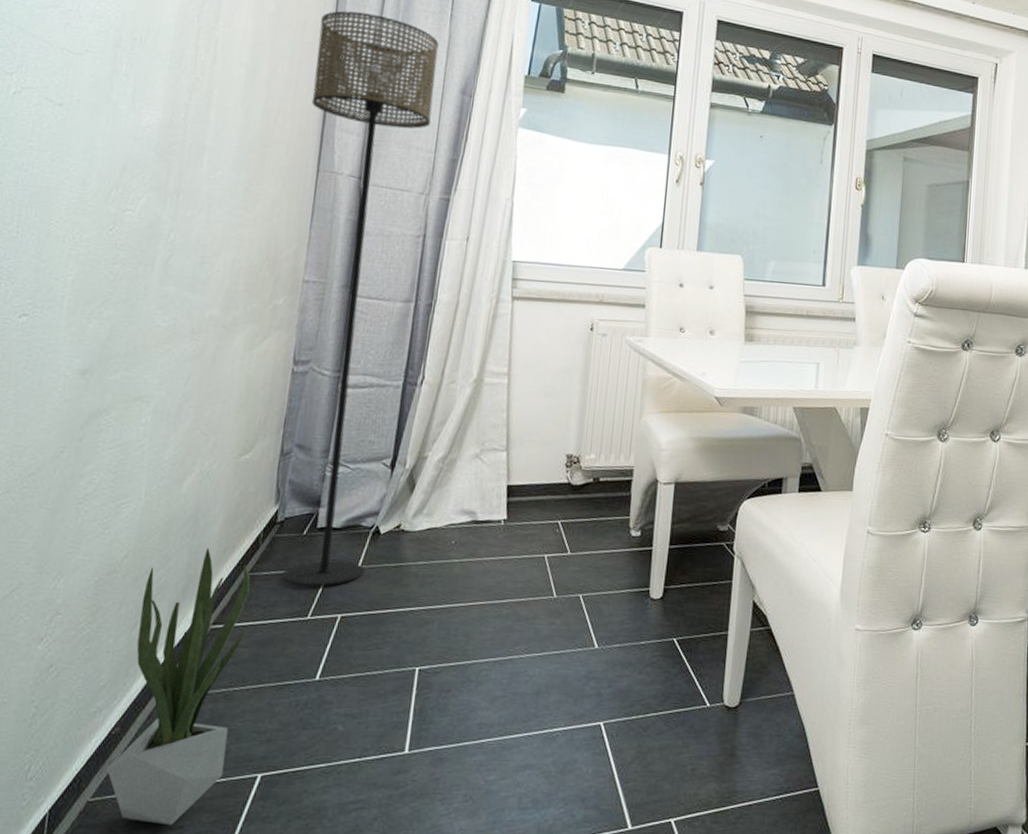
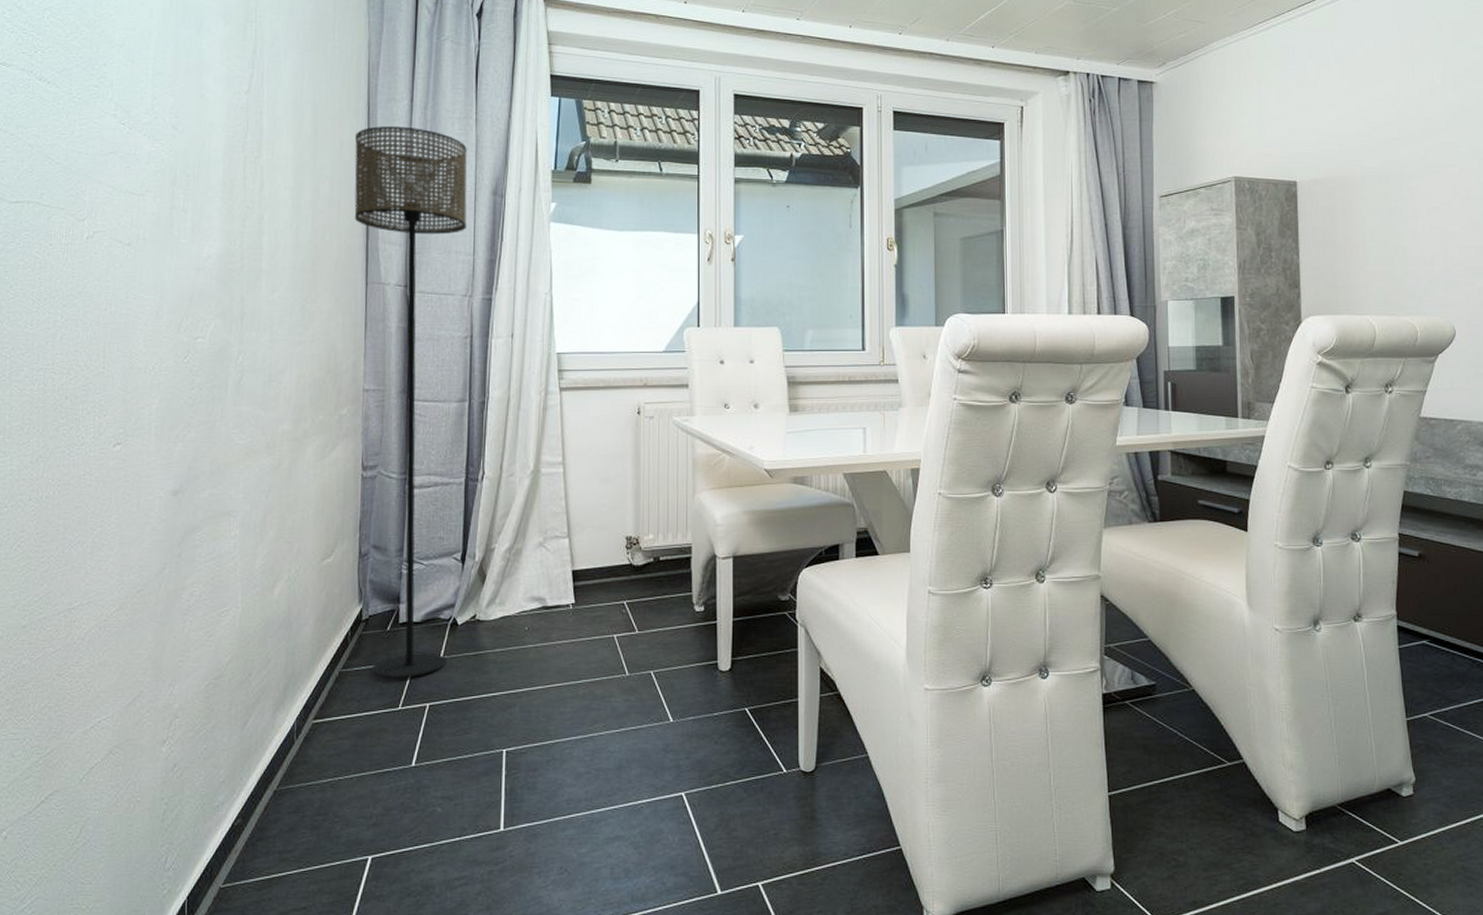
potted plant: present [107,547,251,826] -> none [234,648,344,907]

